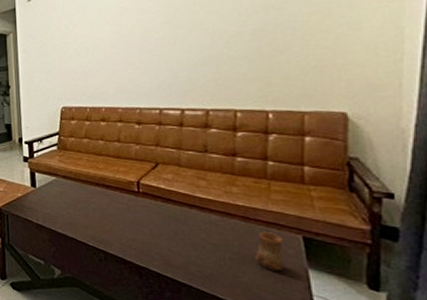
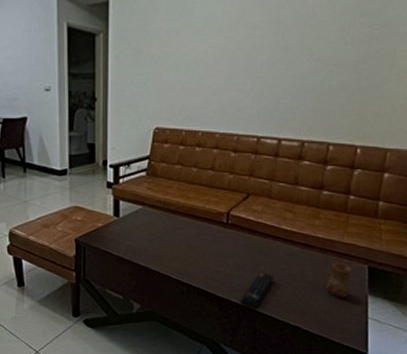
remote control: none [161,241,195,280] -> present [240,272,274,309]

